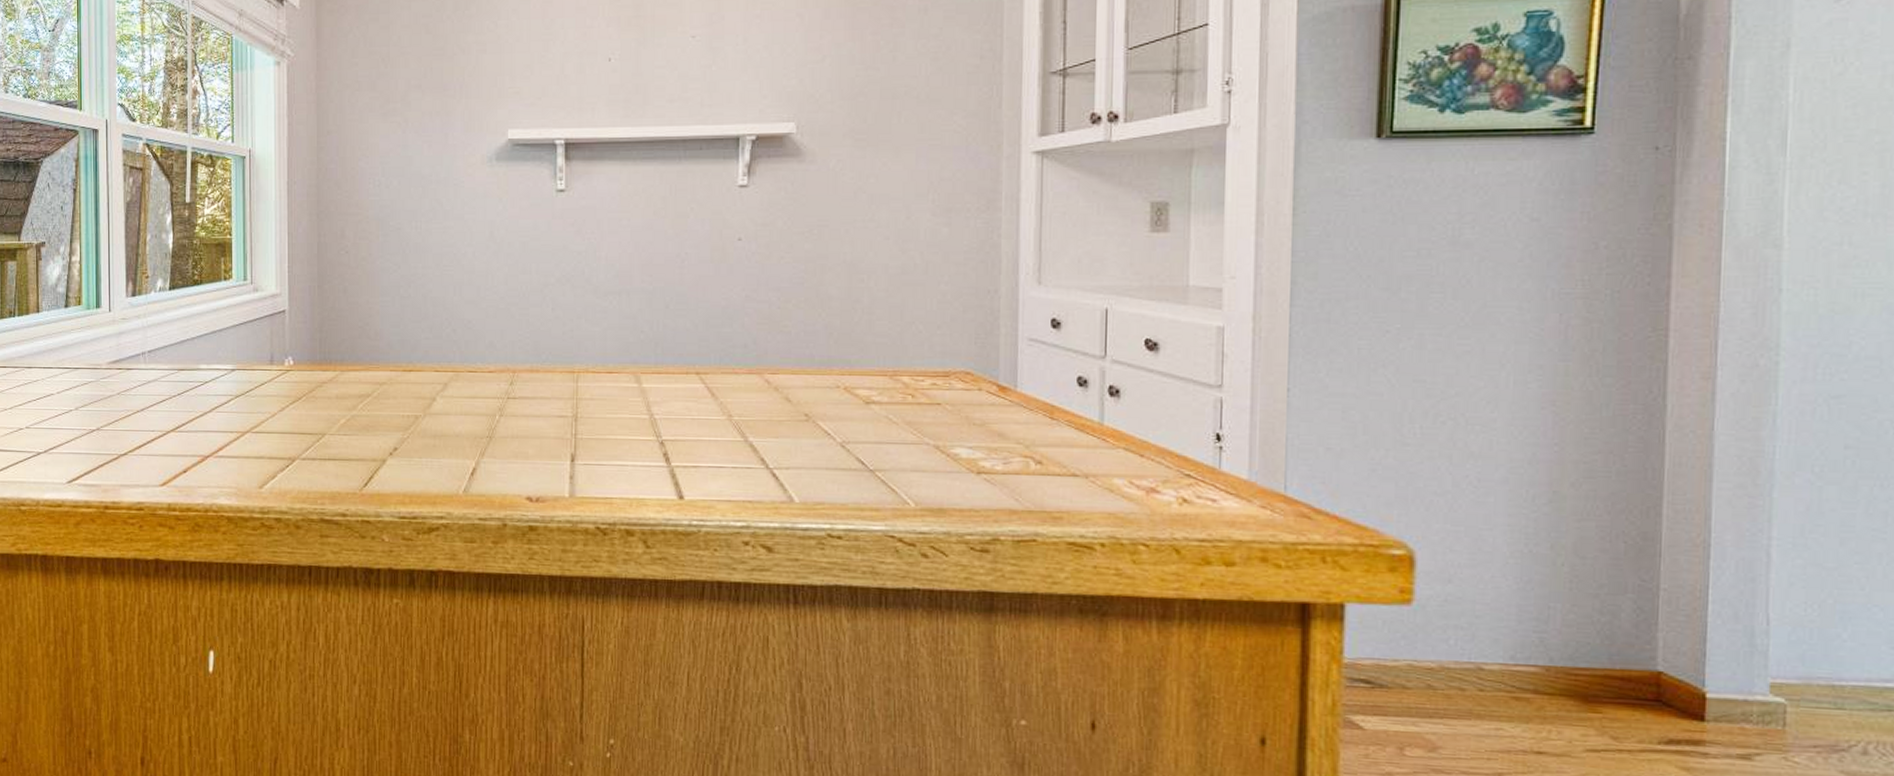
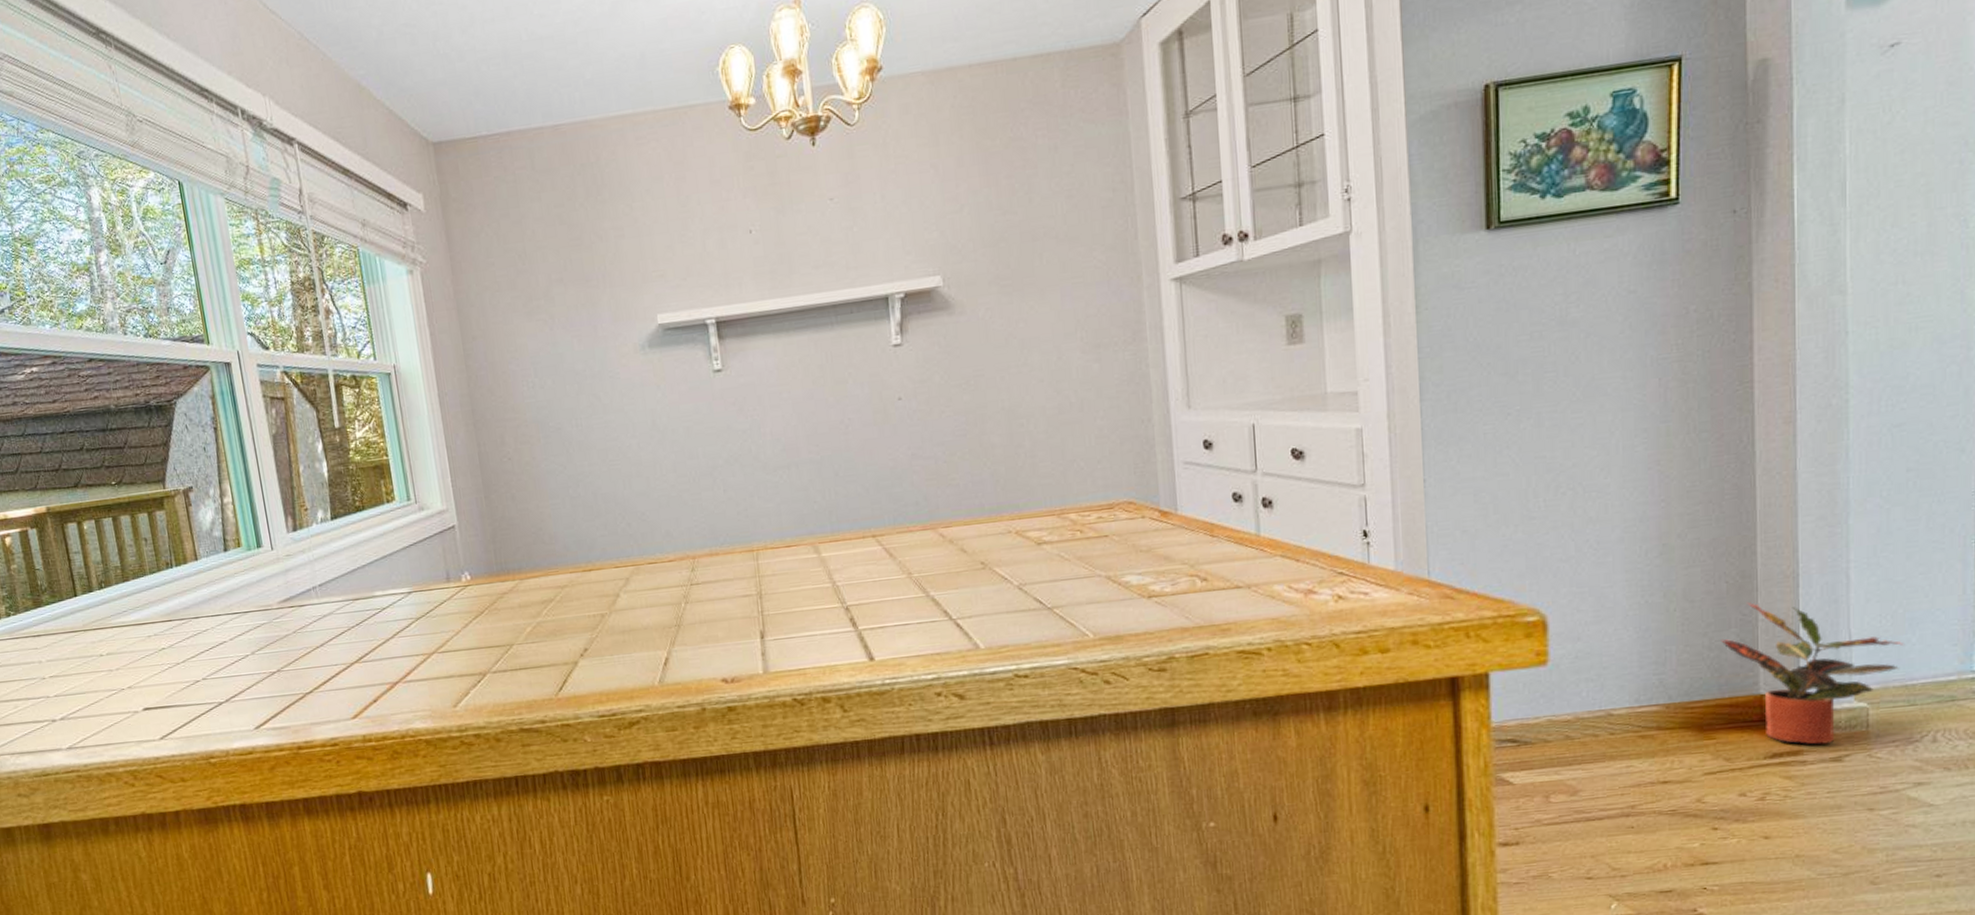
potted plant: none [1614,568,1833,738] -> present [1721,602,1904,745]

